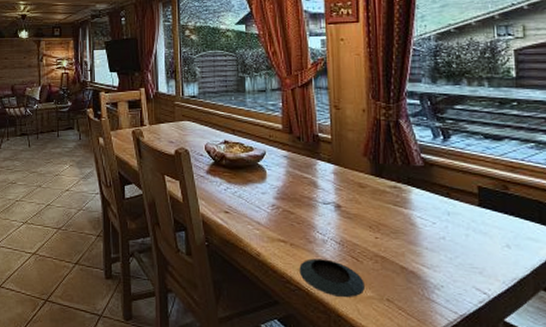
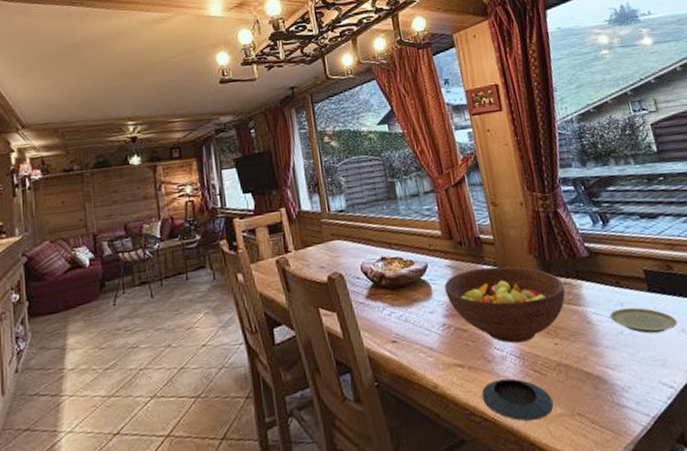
fruit bowl: none [279,162,394,231] -> present [444,266,566,344]
plate: none [434,217,503,245] -> present [609,307,678,334]

